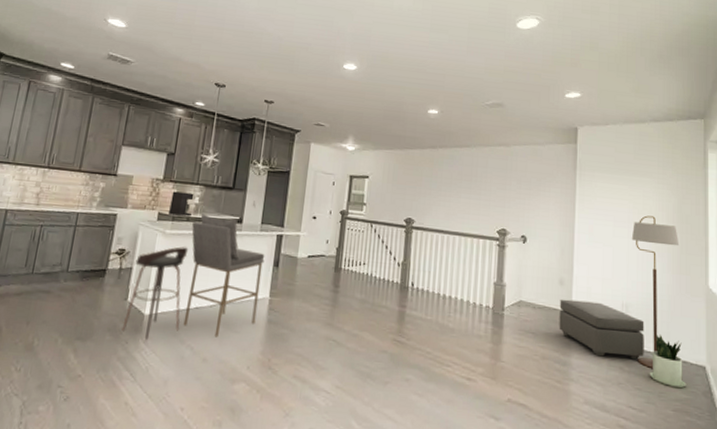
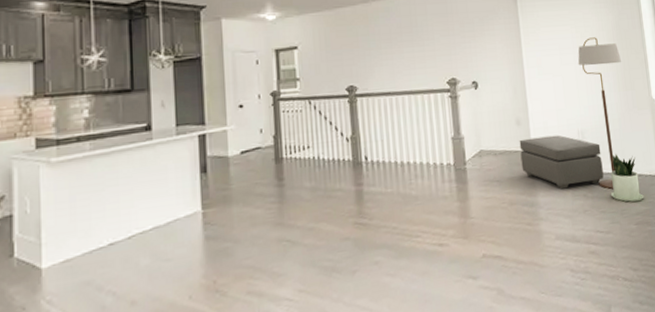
bar stool: present [122,246,189,341] -> none [13,174,93,301]
coffee maker: present [167,191,194,217] -> none [49,105,82,139]
bar stool: present [183,214,265,338] -> none [86,126,190,273]

